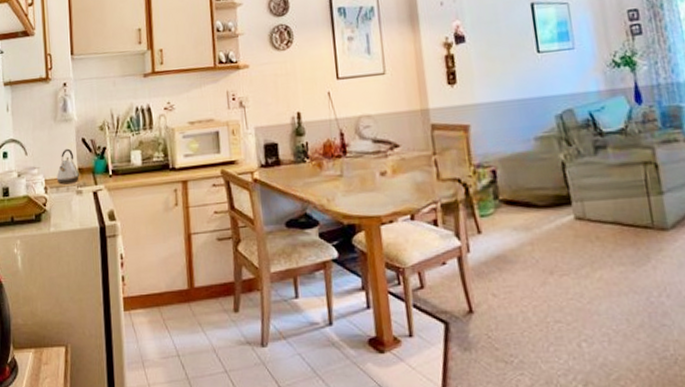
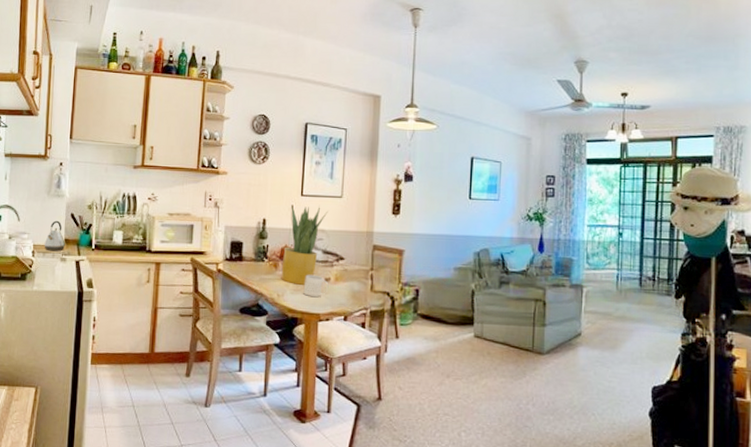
planter: none [326,87,372,185] -> present [281,205,328,285]
mug: none [356,169,387,197] -> present [303,274,329,298]

